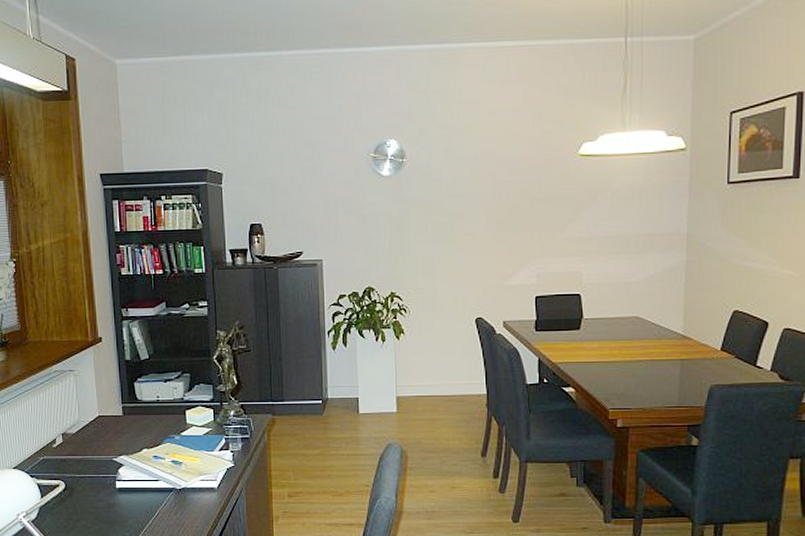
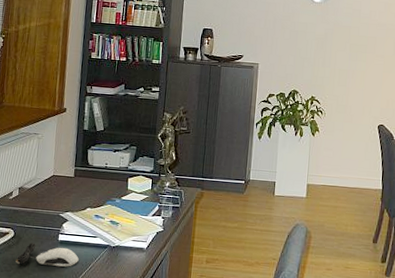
computer mouse: none [72,493,142,518] -> present [16,242,79,267]

